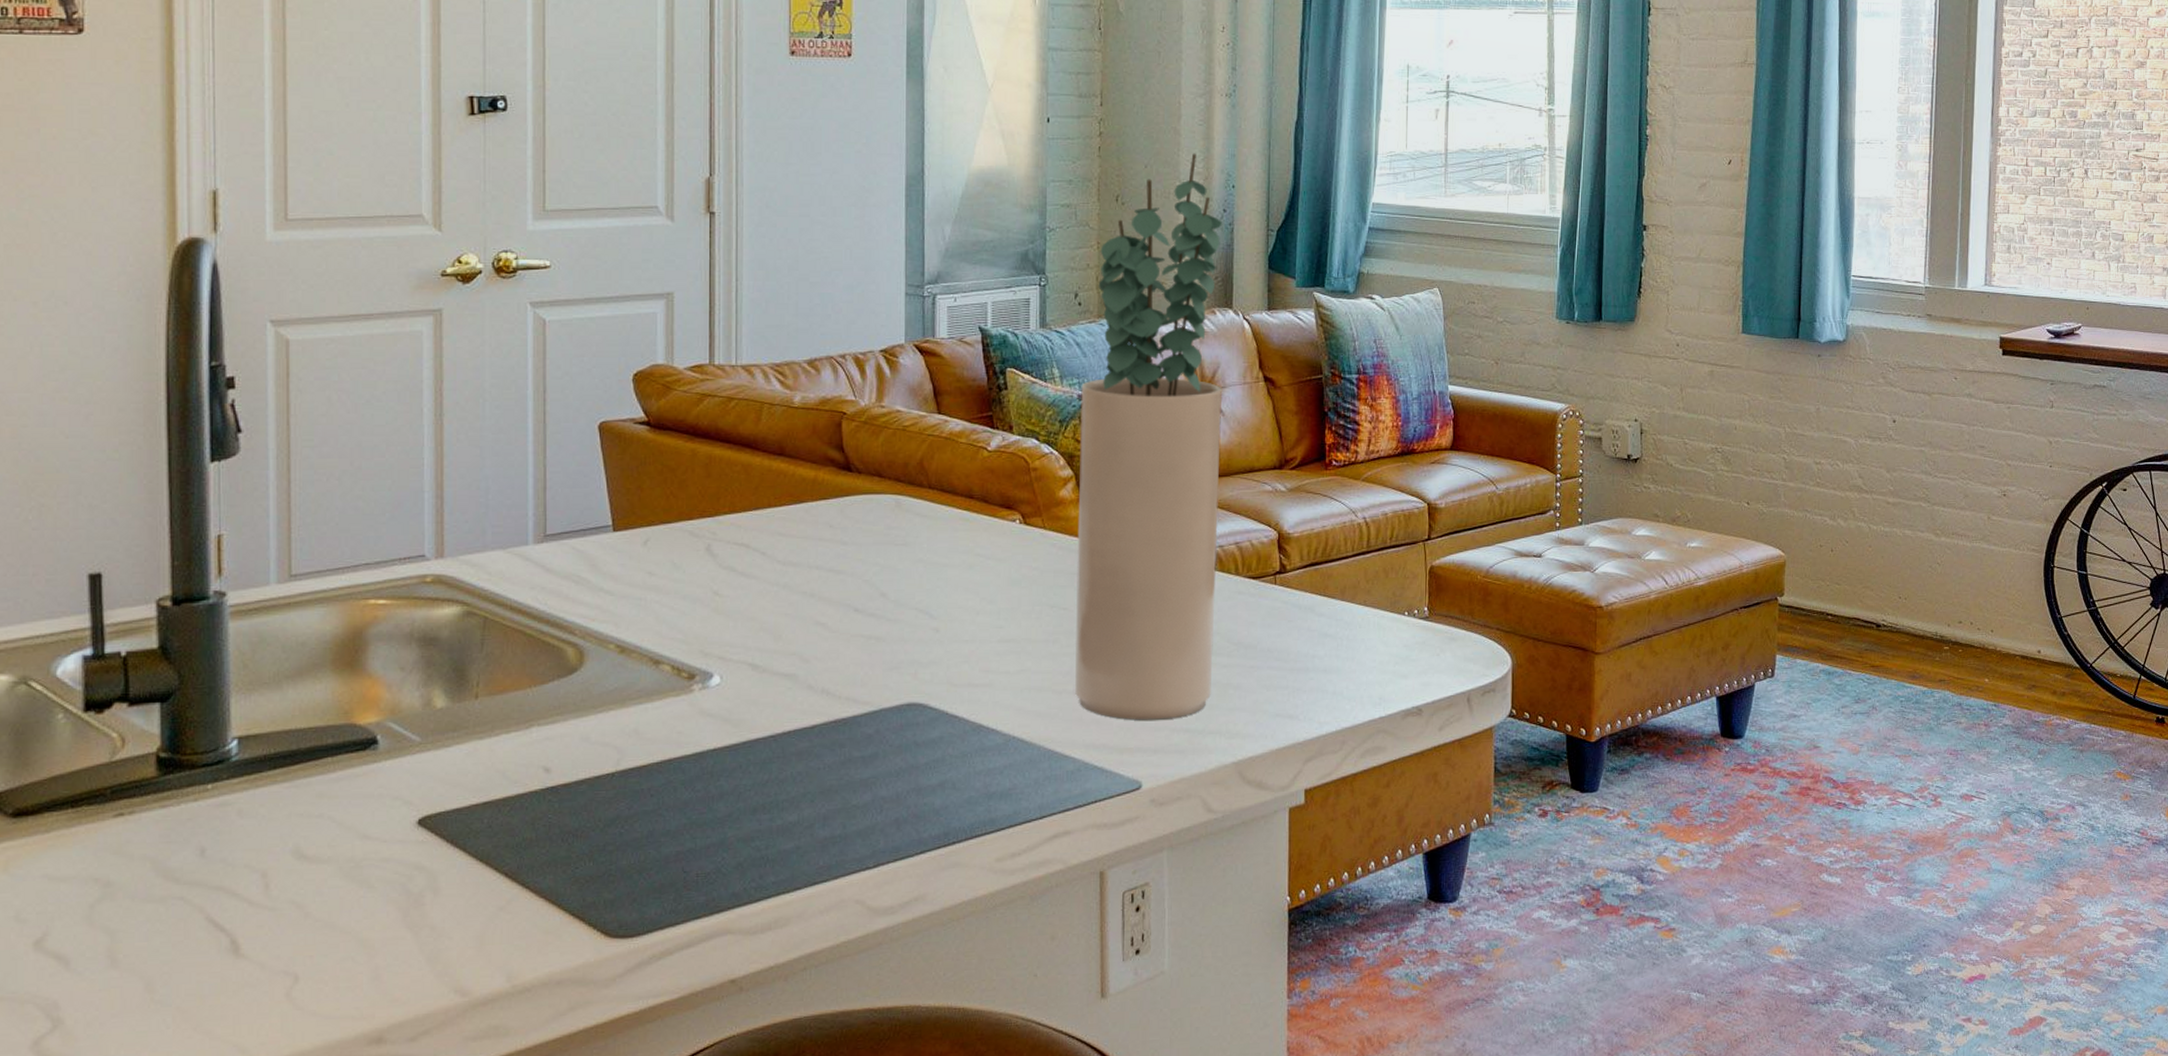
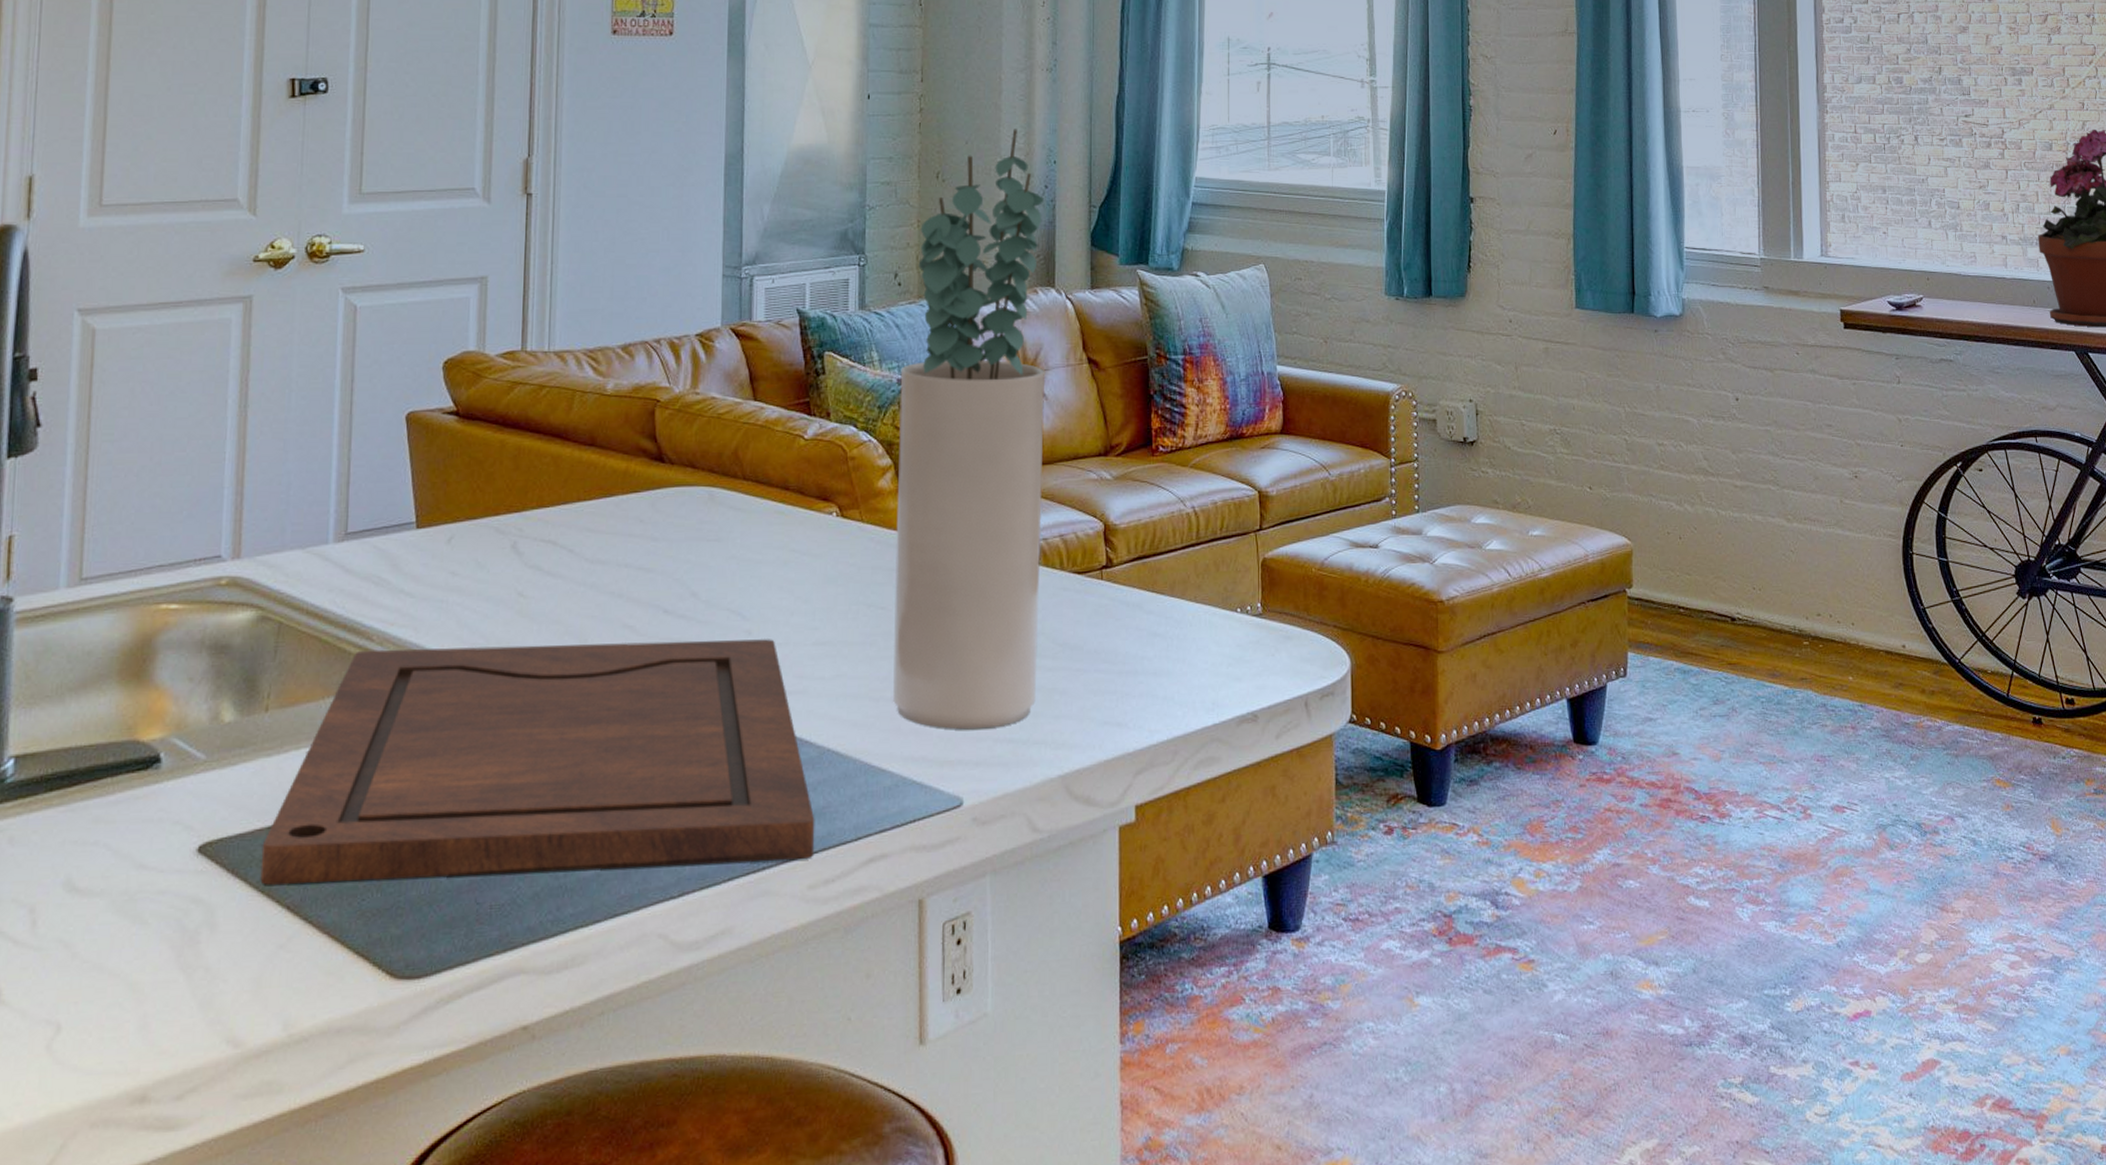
cutting board: none [478,636,1002,854] -> present [260,639,815,885]

